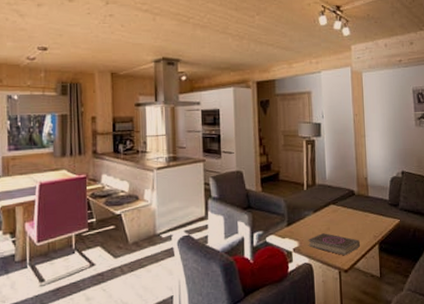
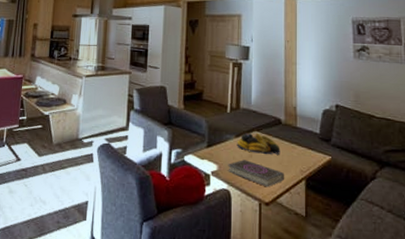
fruit bowl: none [315,206,355,226] -> present [237,132,281,155]

